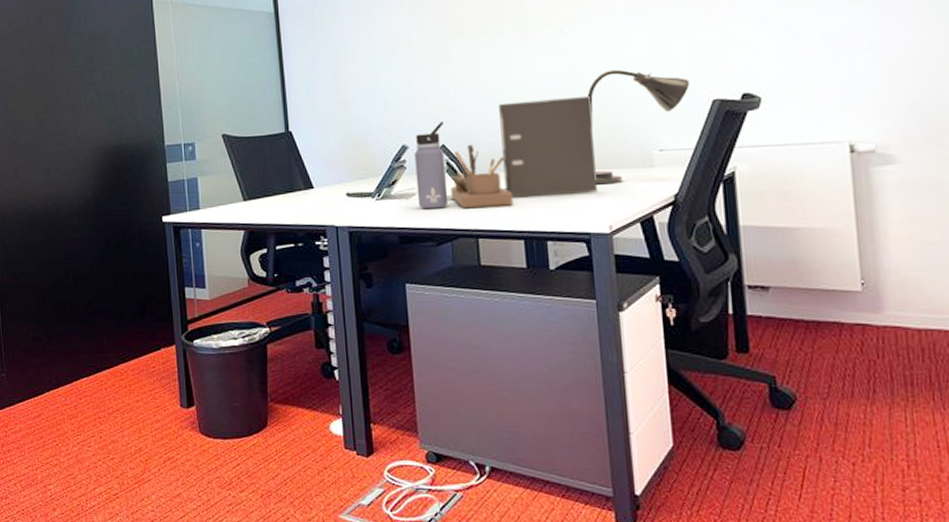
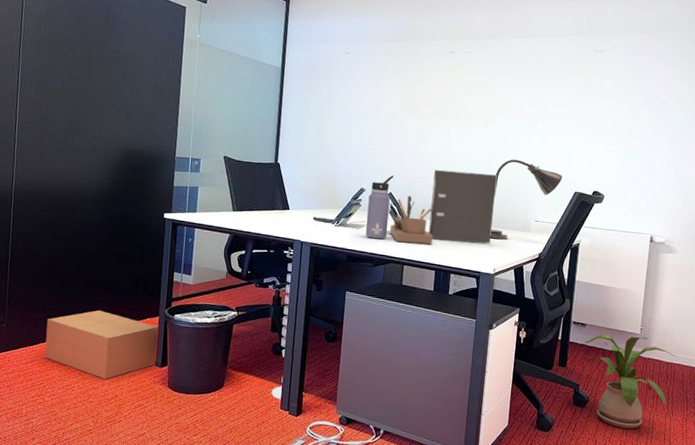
cardboard box: none [48,344,180,429] -> present [44,310,159,379]
house plant: none [772,295,931,436] -> present [585,334,676,429]

